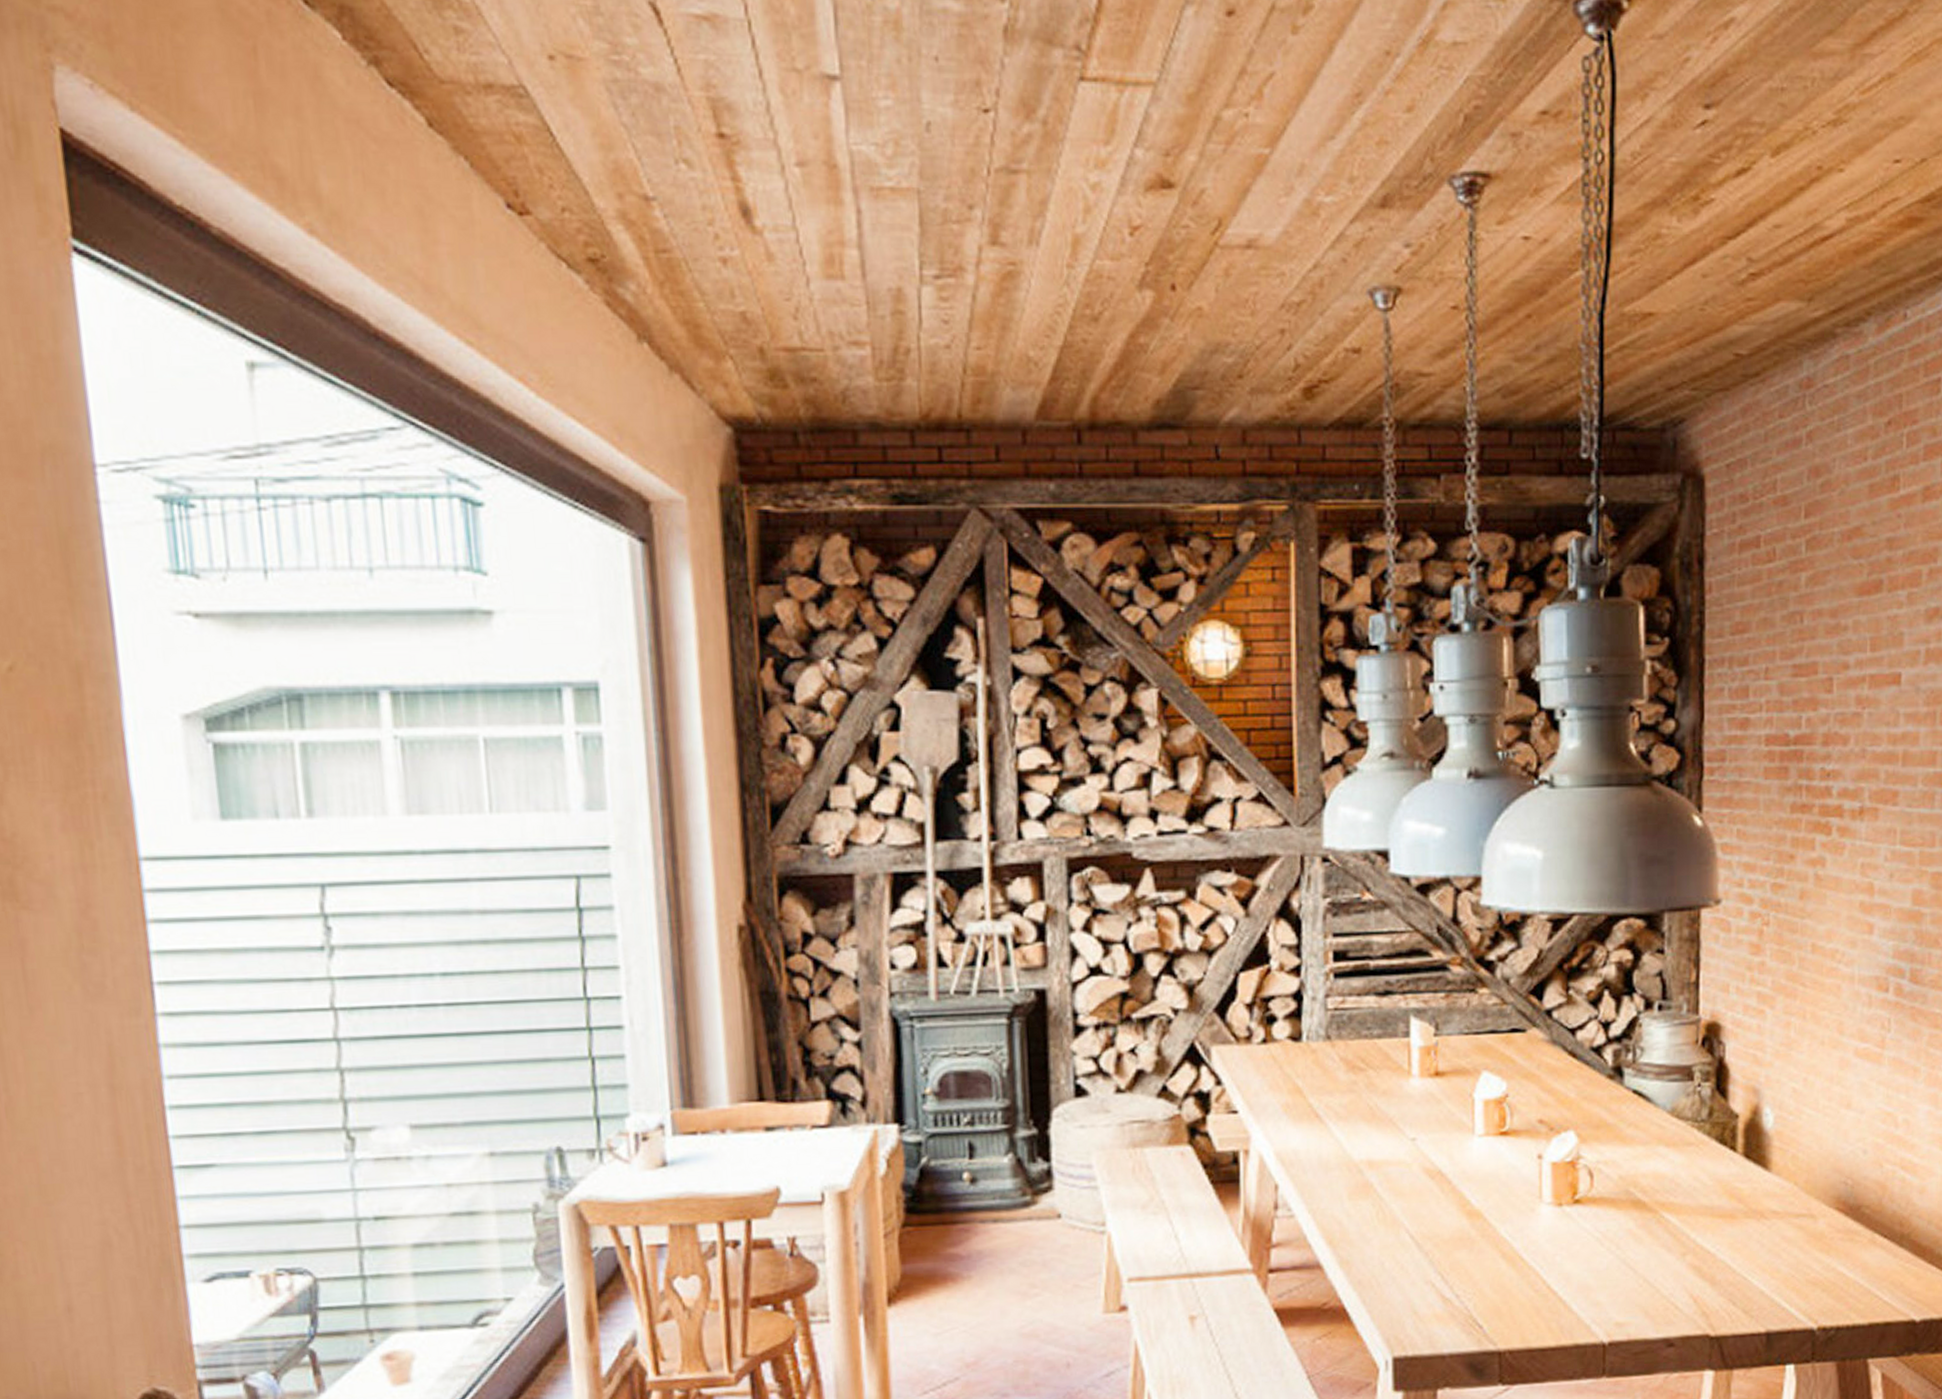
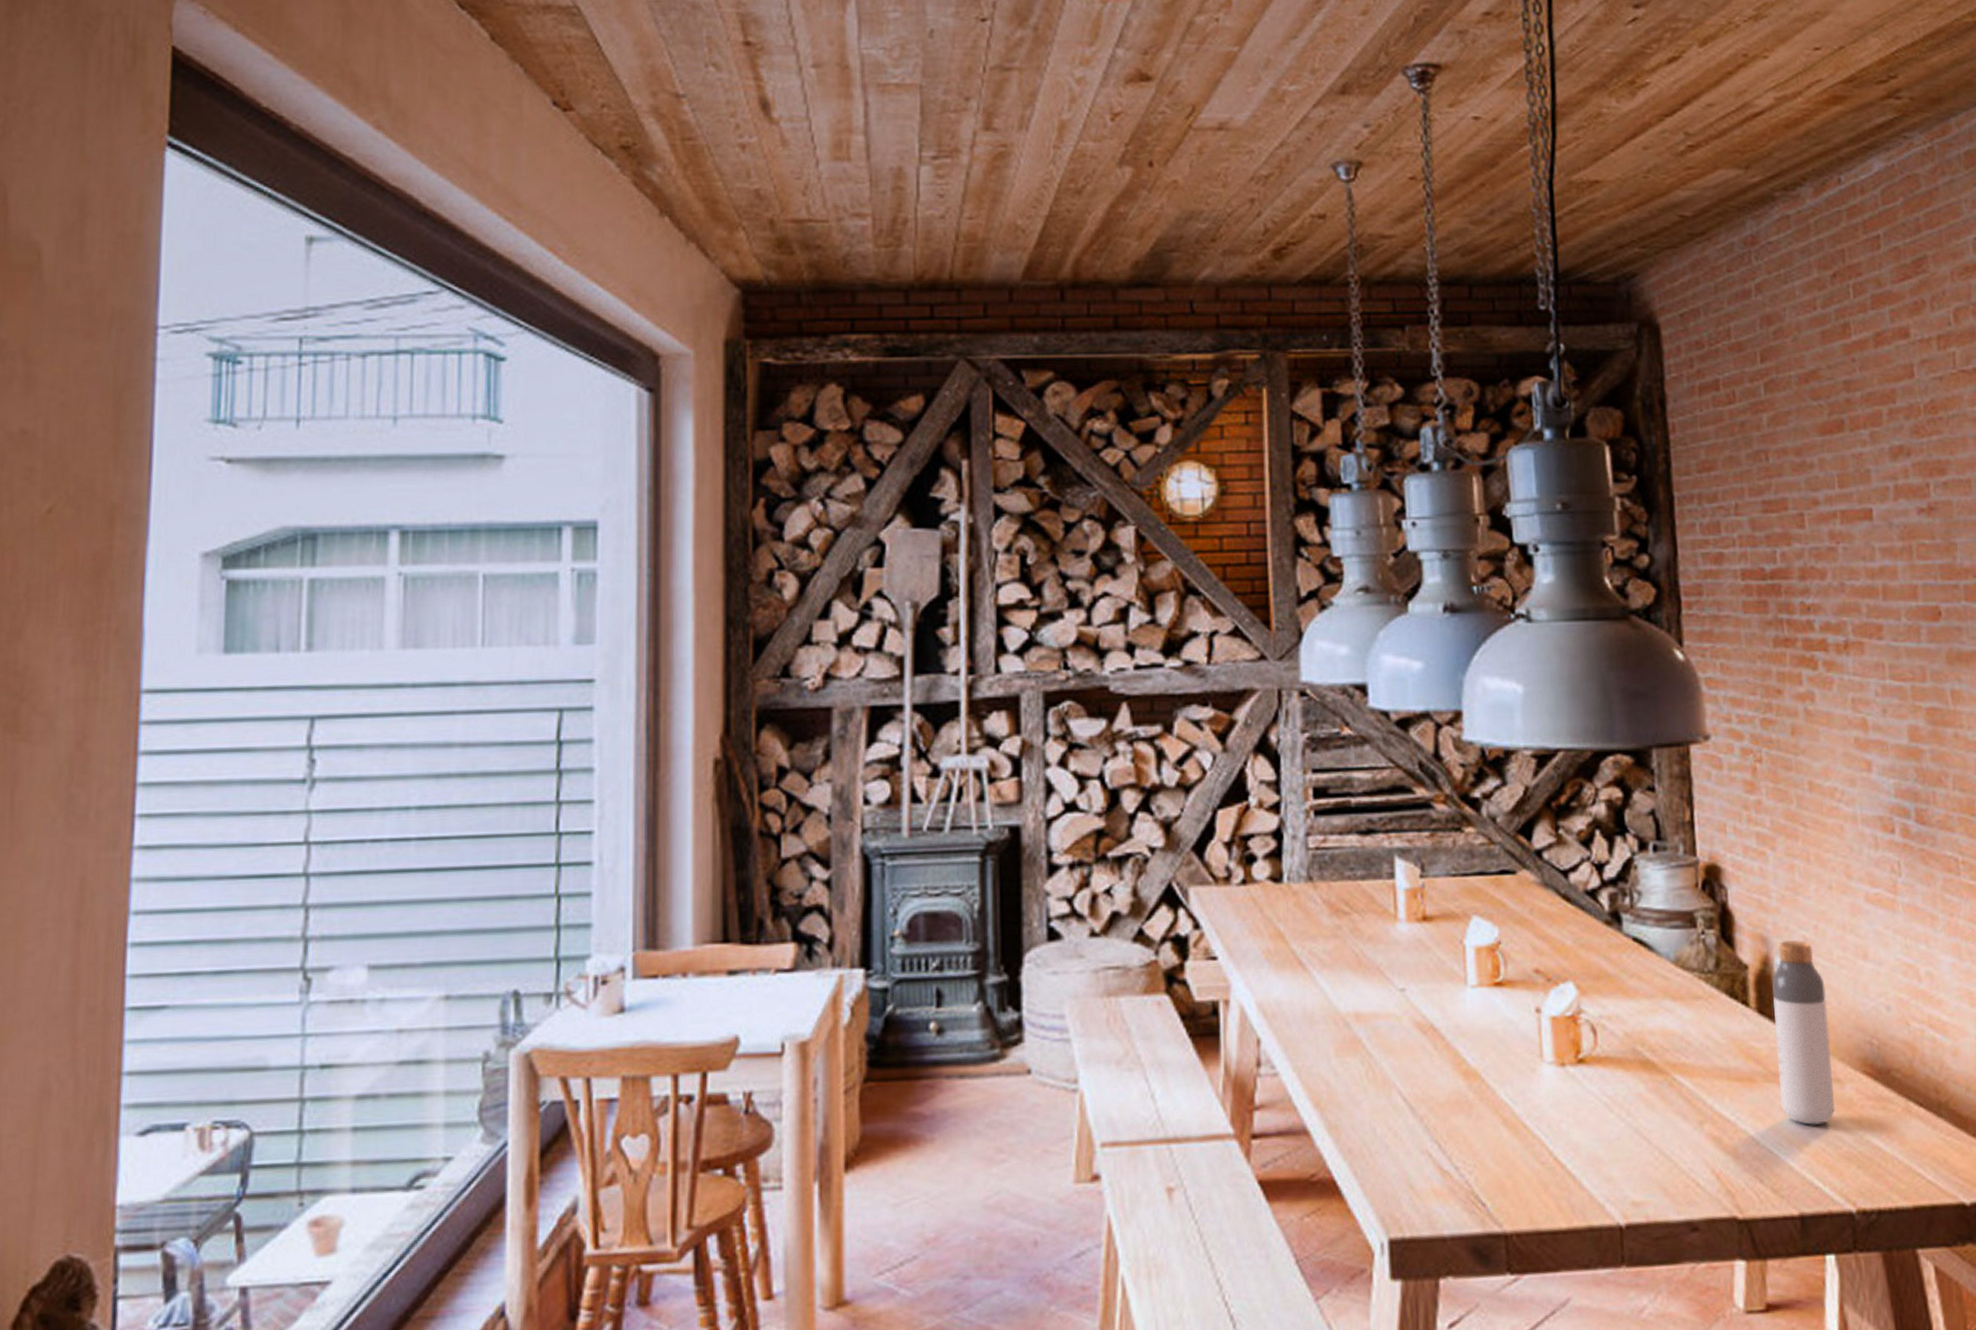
bottle: none [1757,1091,1809,1255] -> present [1772,940,1836,1125]

